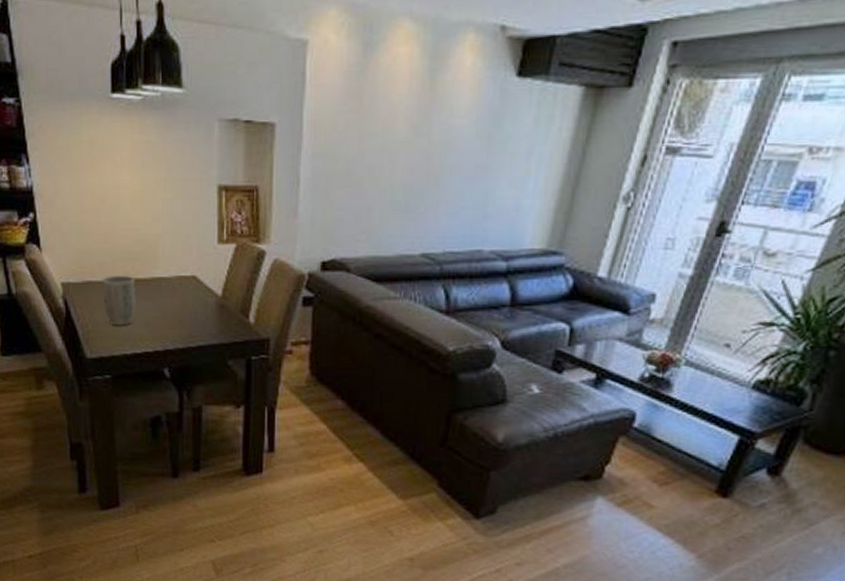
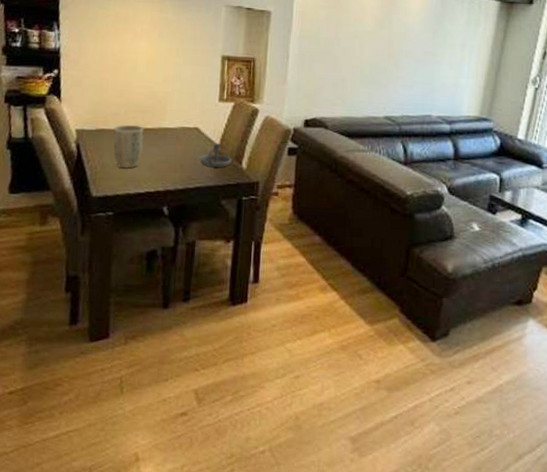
candlestick: none [200,294,237,323] -> present [199,143,232,168]

